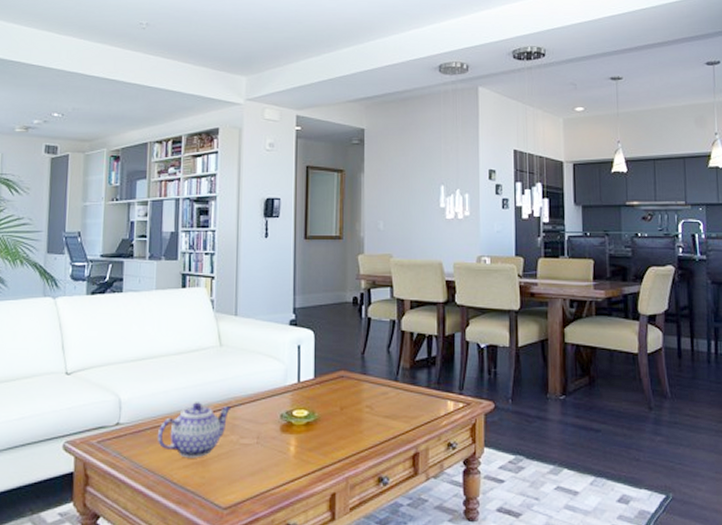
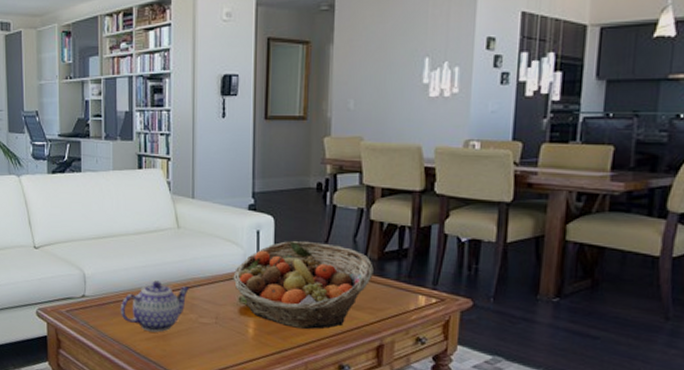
fruit basket: none [274,353,406,442] -> present [233,240,374,330]

